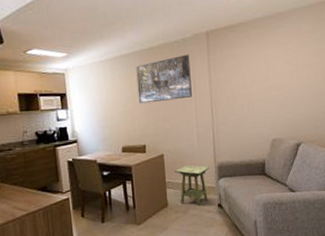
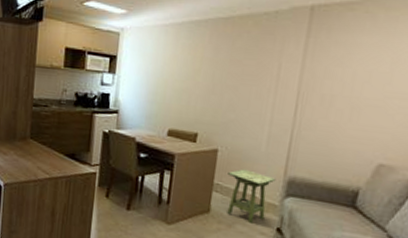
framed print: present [136,54,192,104] -> none [200,31,281,87]

